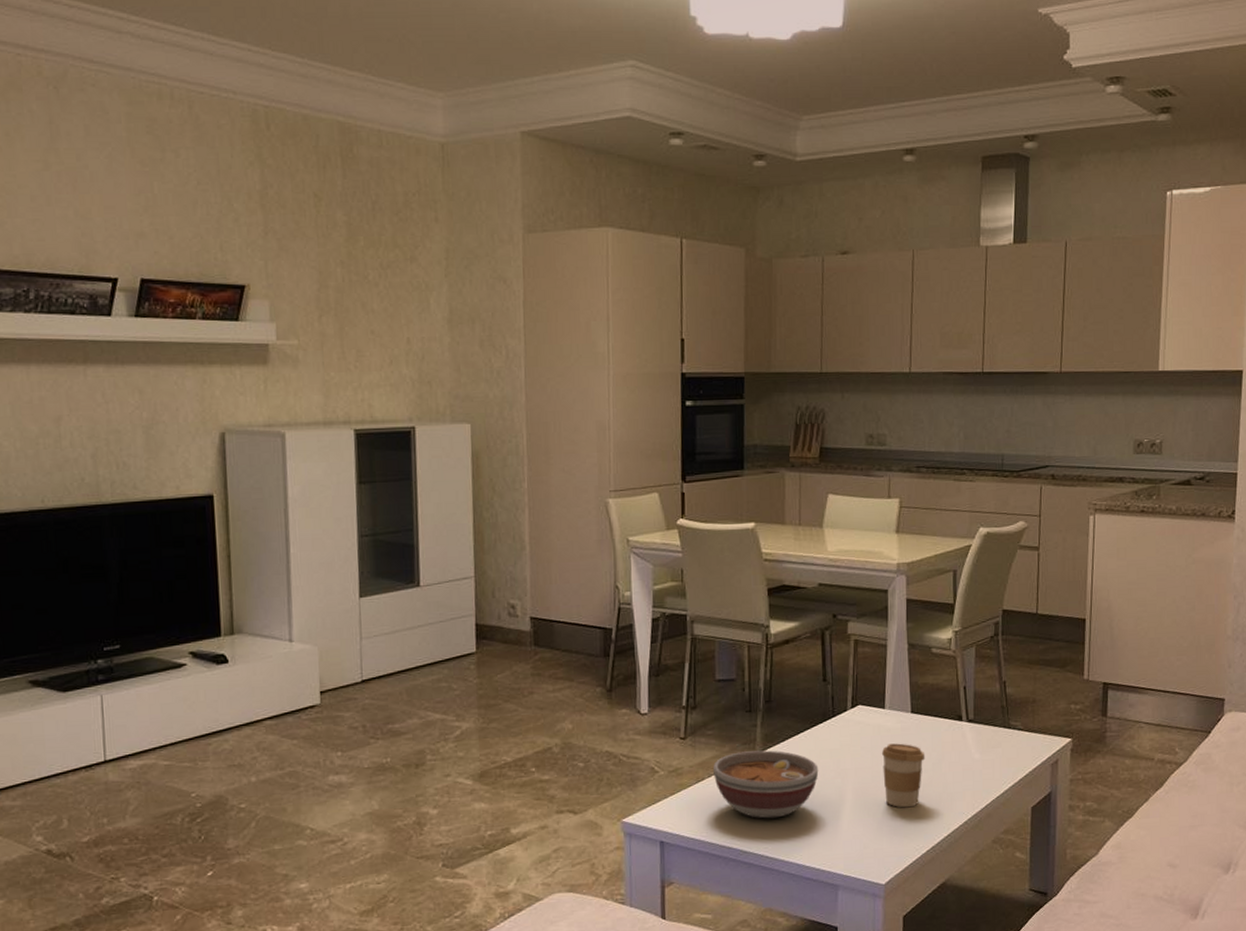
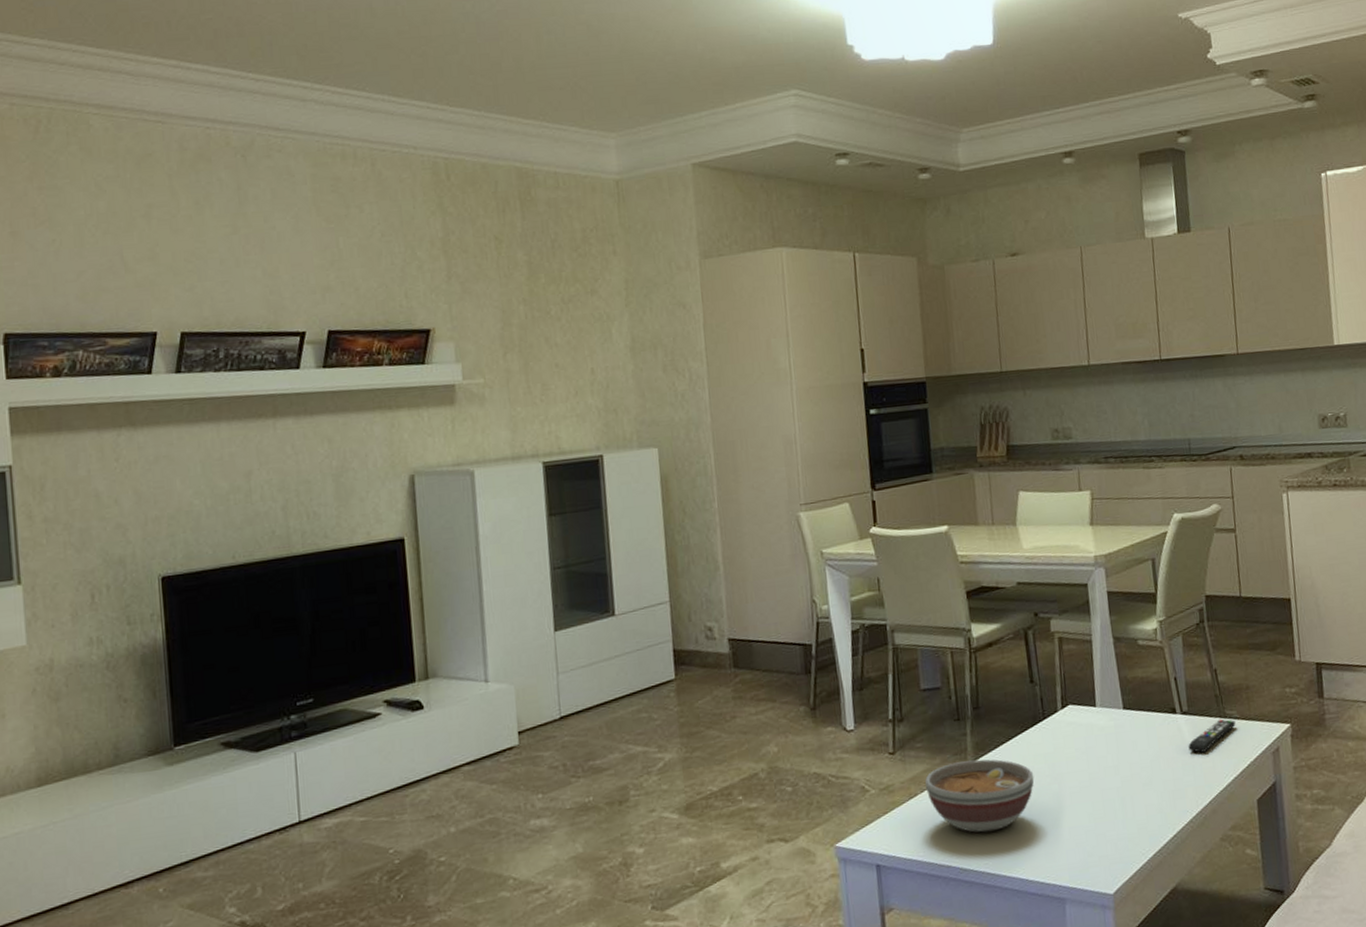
coffee cup: present [881,743,926,808] -> none [1096,741,1143,811]
remote control: none [971,729,1019,760] -> present [1188,719,1236,753]

